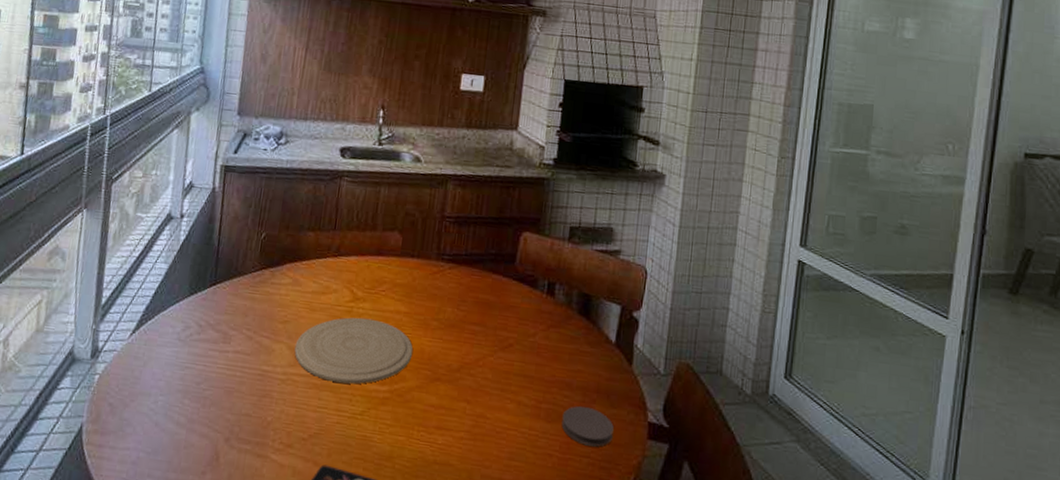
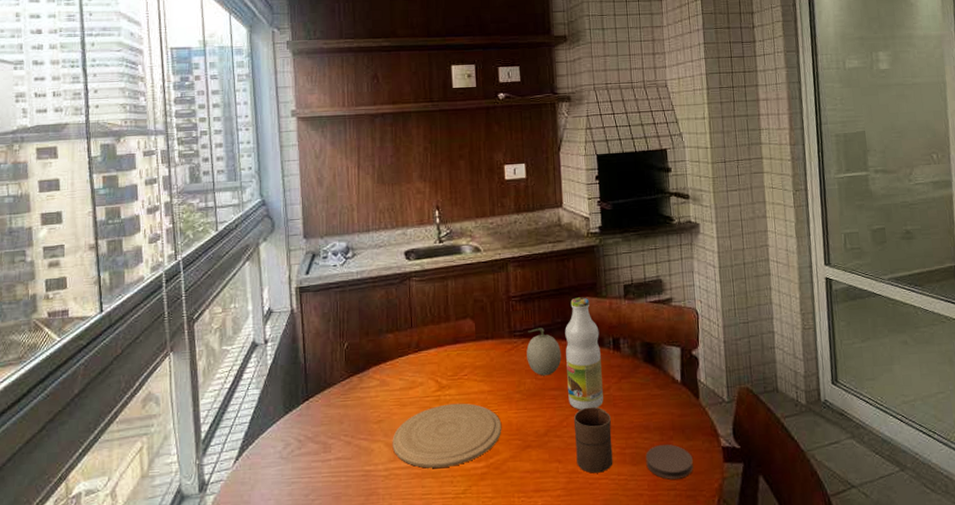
fruit: none [451,255,490,309] -> present [526,328,562,376]
cup: none [486,350,532,423] -> present [573,406,613,473]
bottle: none [489,230,535,353] -> present [565,297,604,410]

